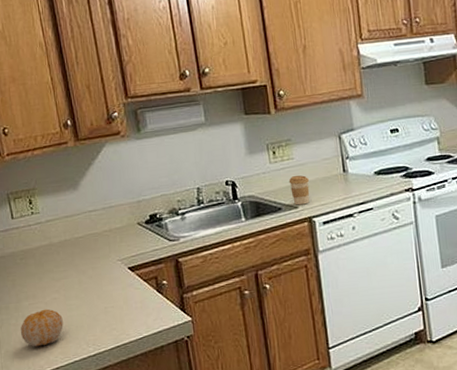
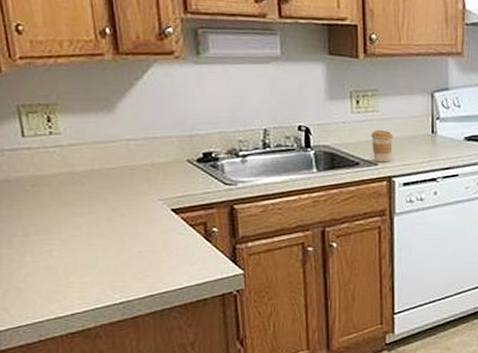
fruit: present [20,309,63,347] -> none [25,246,84,289]

